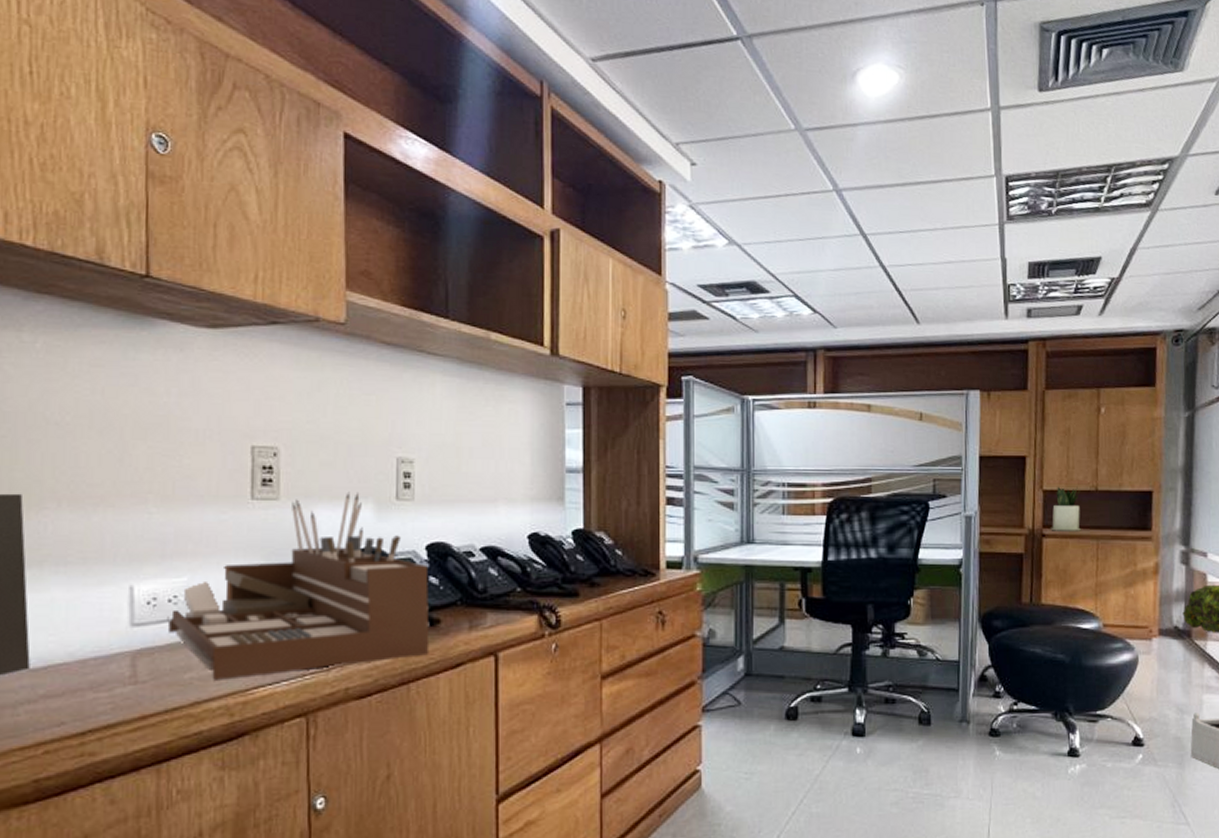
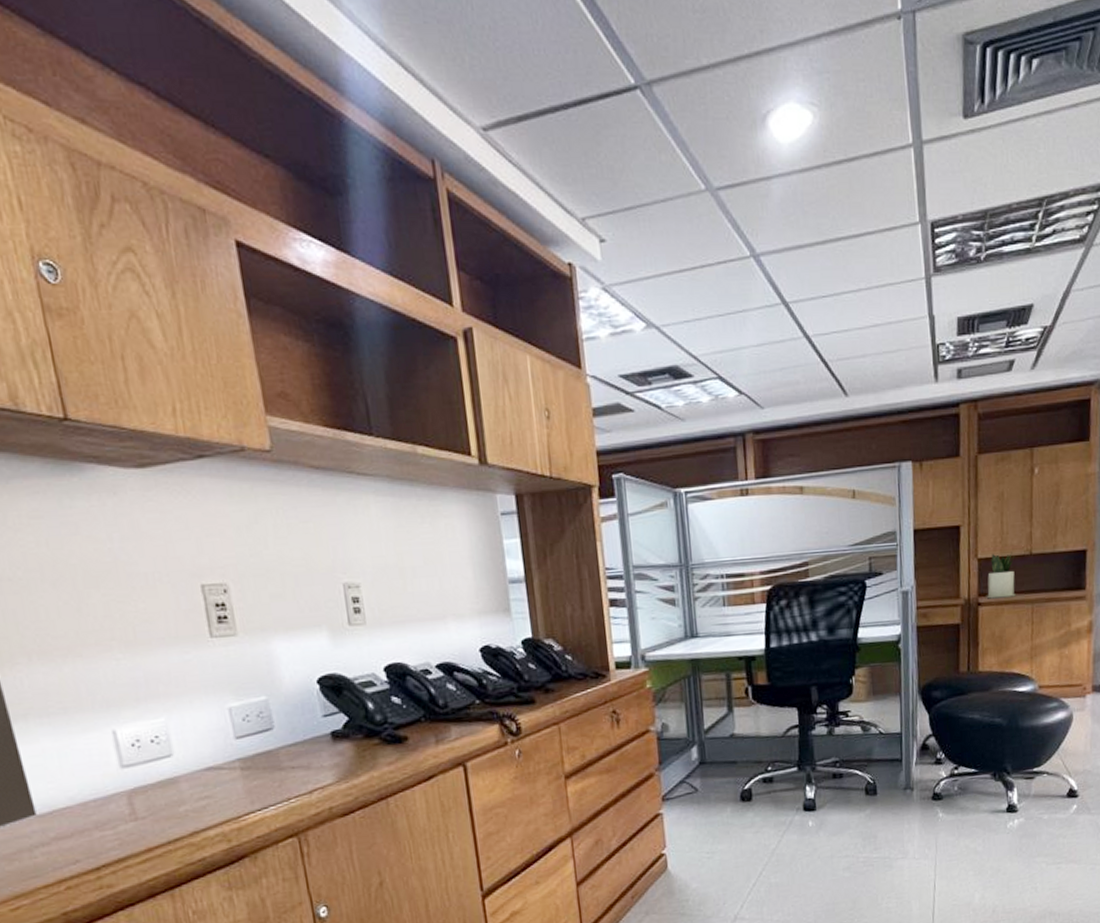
desk organizer: present [167,491,430,680] -> none [153,620,402,811]

